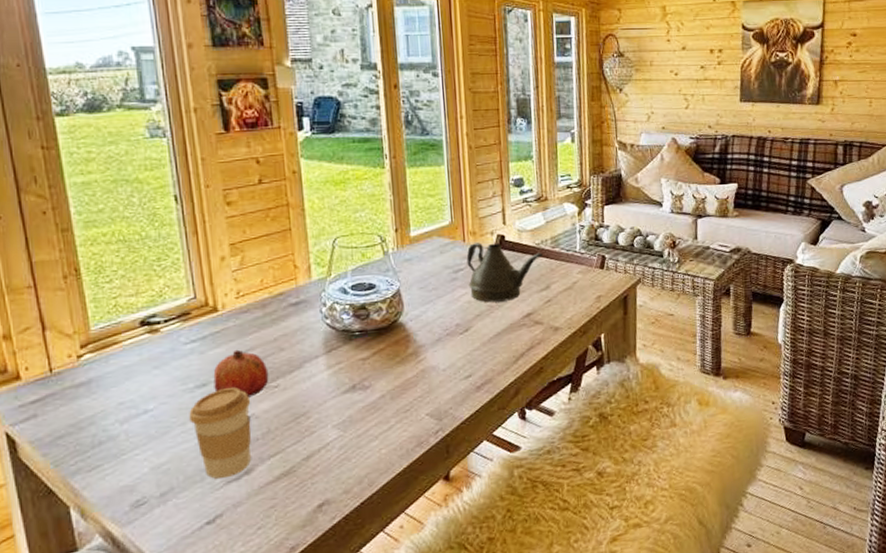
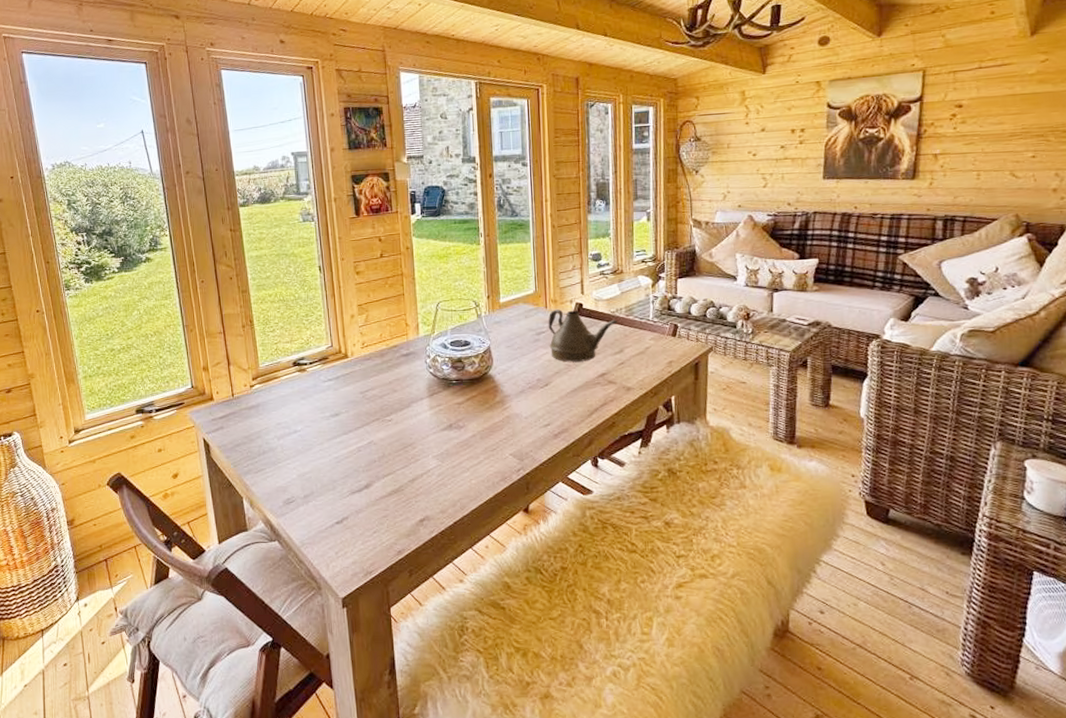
coffee cup: present [189,387,251,479] -> none [326,419,371,489]
fruit: present [213,349,269,398] -> none [343,389,385,428]

